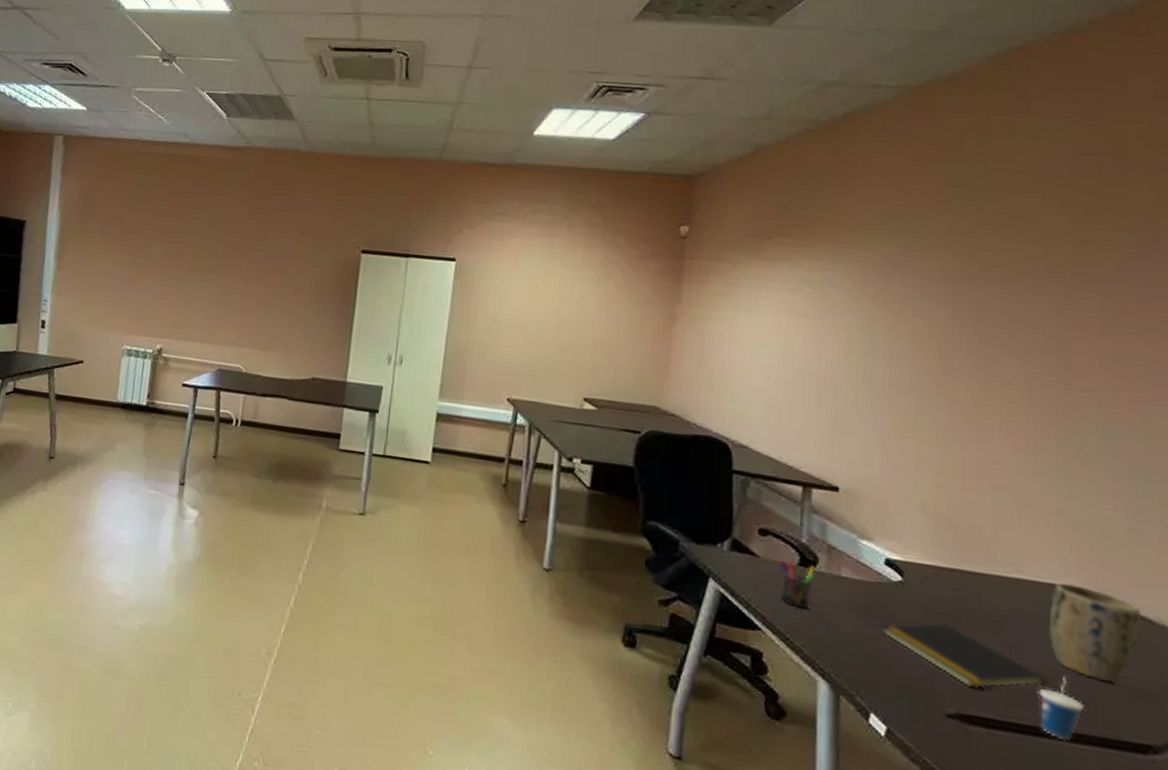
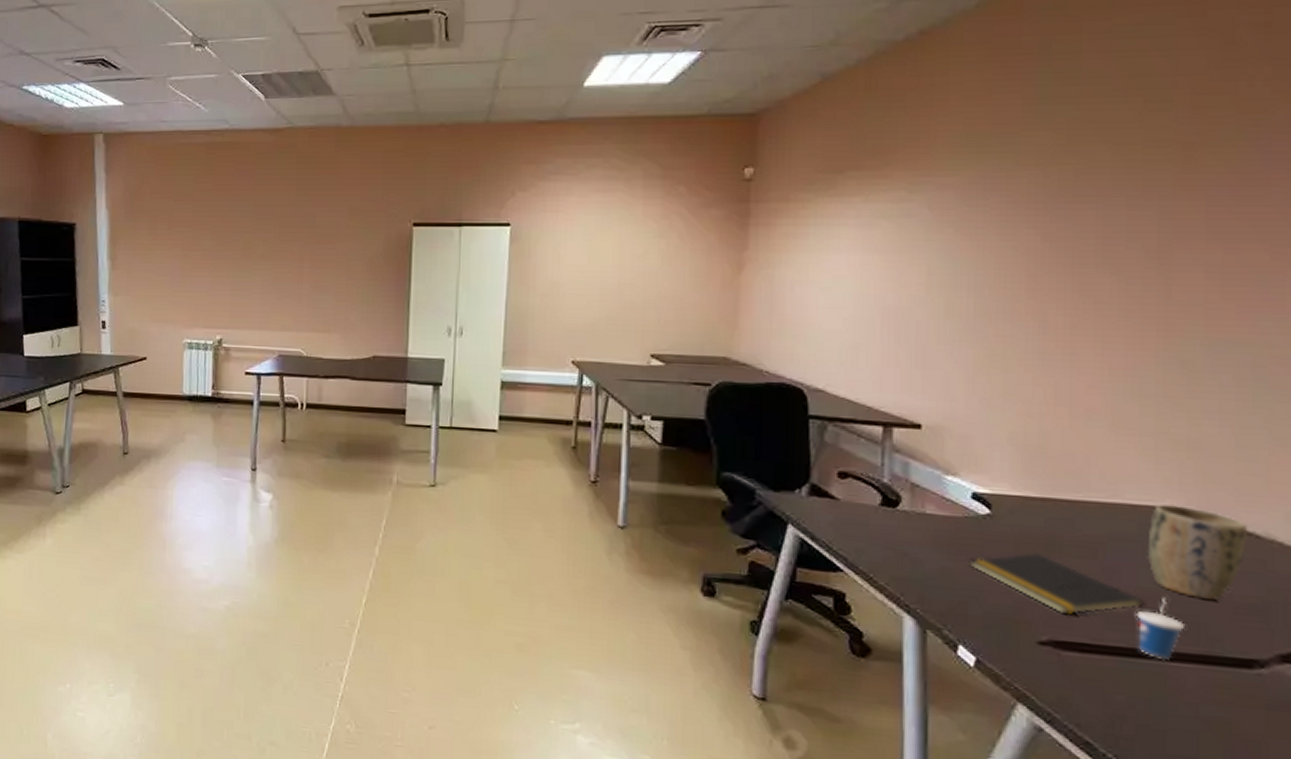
pen holder: present [779,559,815,608] -> none [861,500,898,547]

